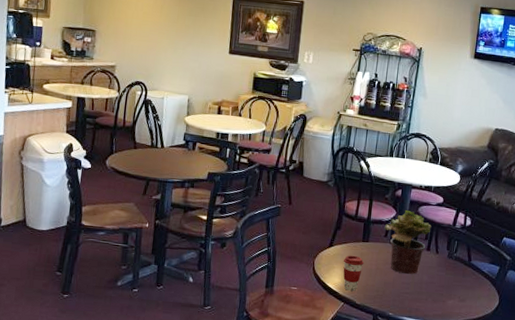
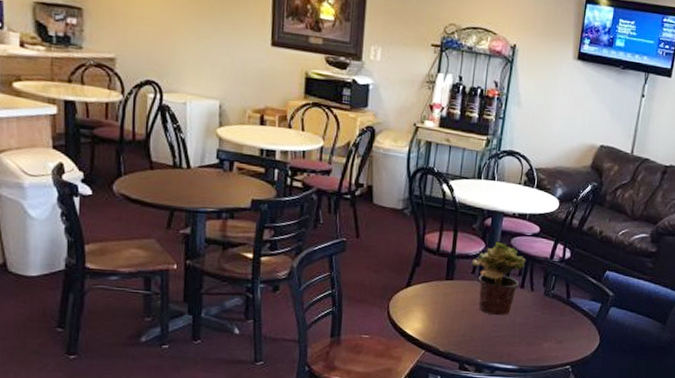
coffee cup: present [343,255,364,291] -> none [423,295,448,337]

